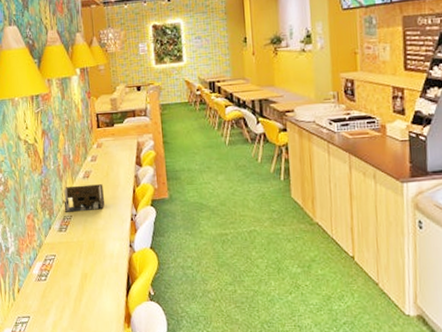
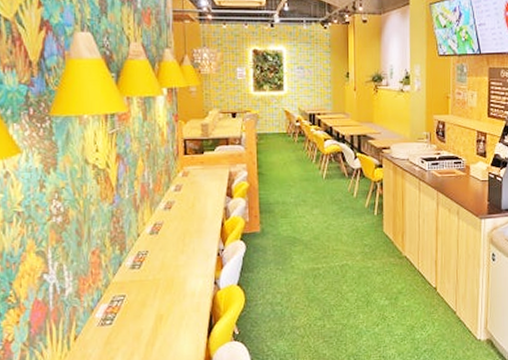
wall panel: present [63,184,105,212] -> none [139,216,189,247]

